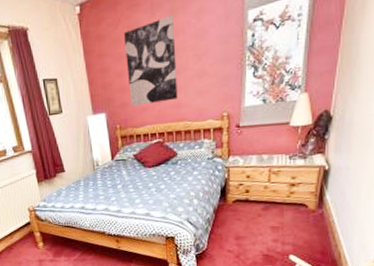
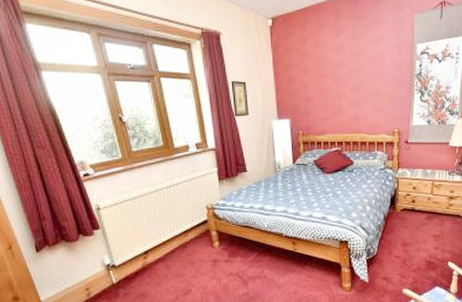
wall art: present [123,15,178,106] -> none [310,39,356,115]

